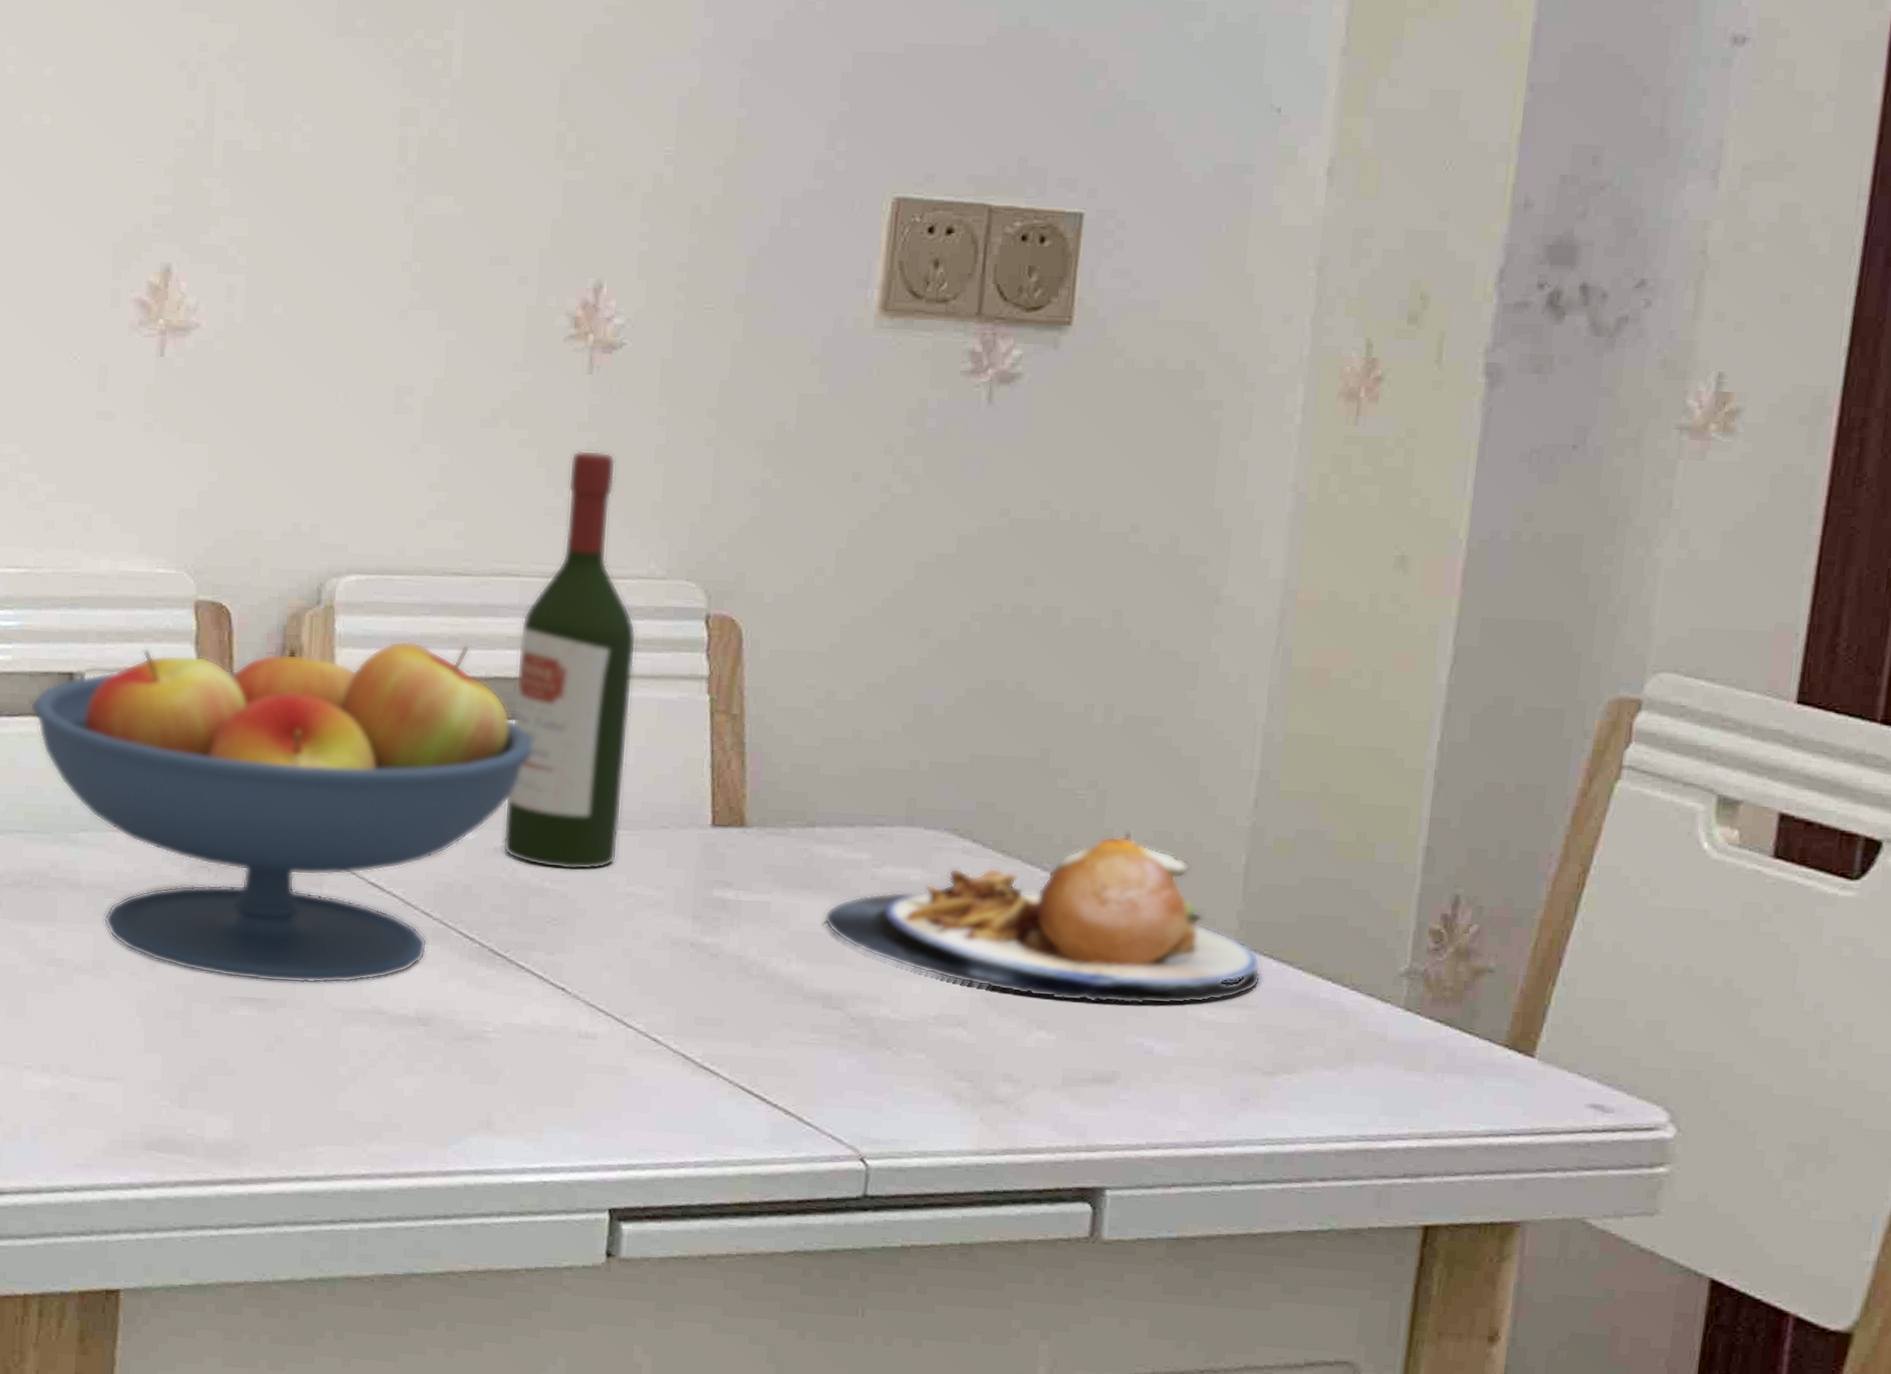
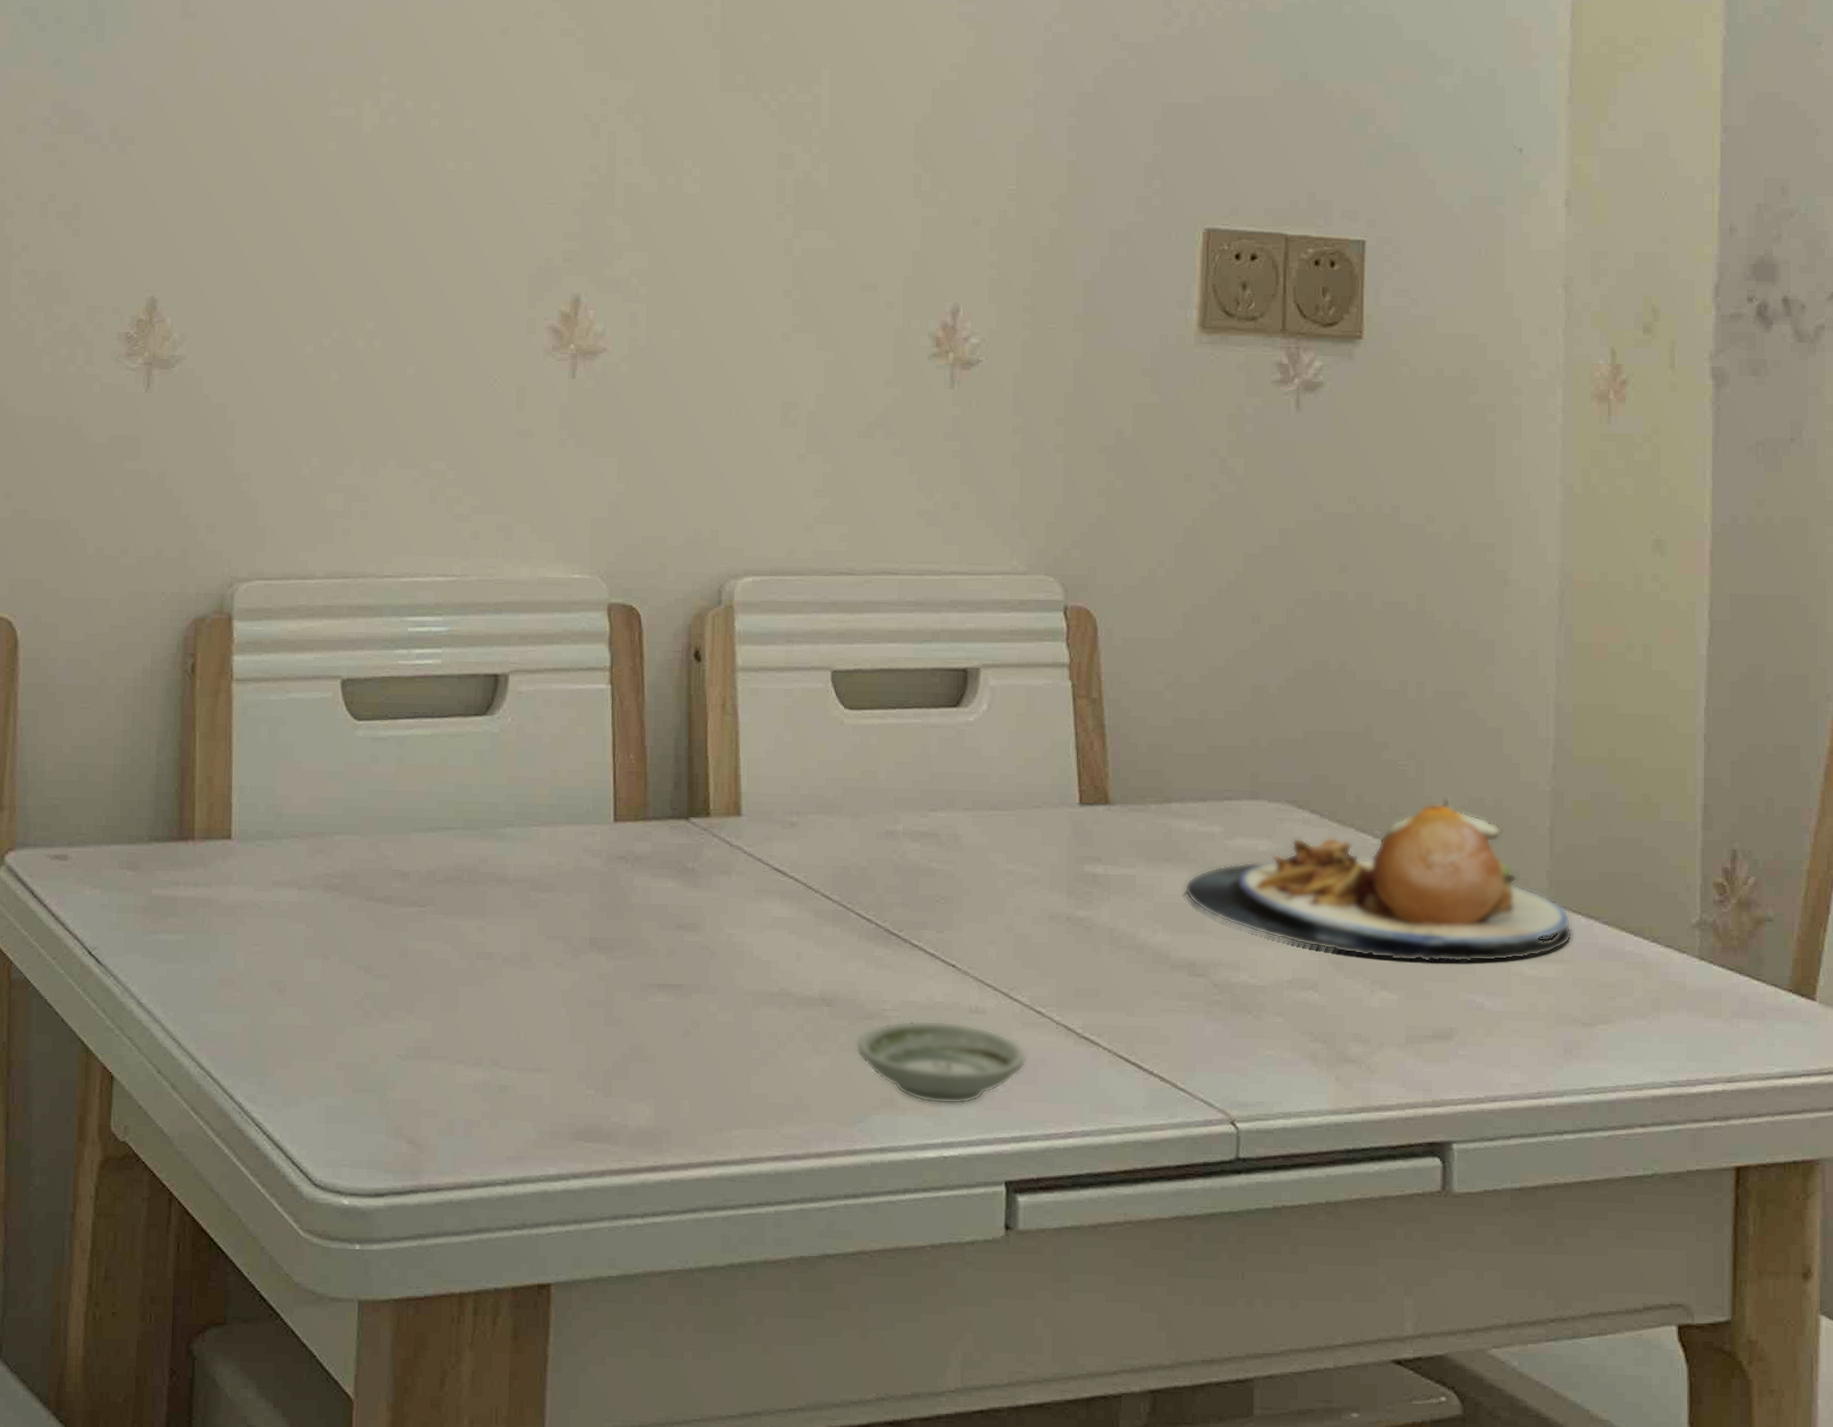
fruit bowl: present [29,640,532,984] -> none [458,636,915,969]
saucer: none [452,1043,639,1130] -> present [855,1020,1026,1105]
wine bottle: present [502,450,637,871] -> none [893,457,1004,851]

